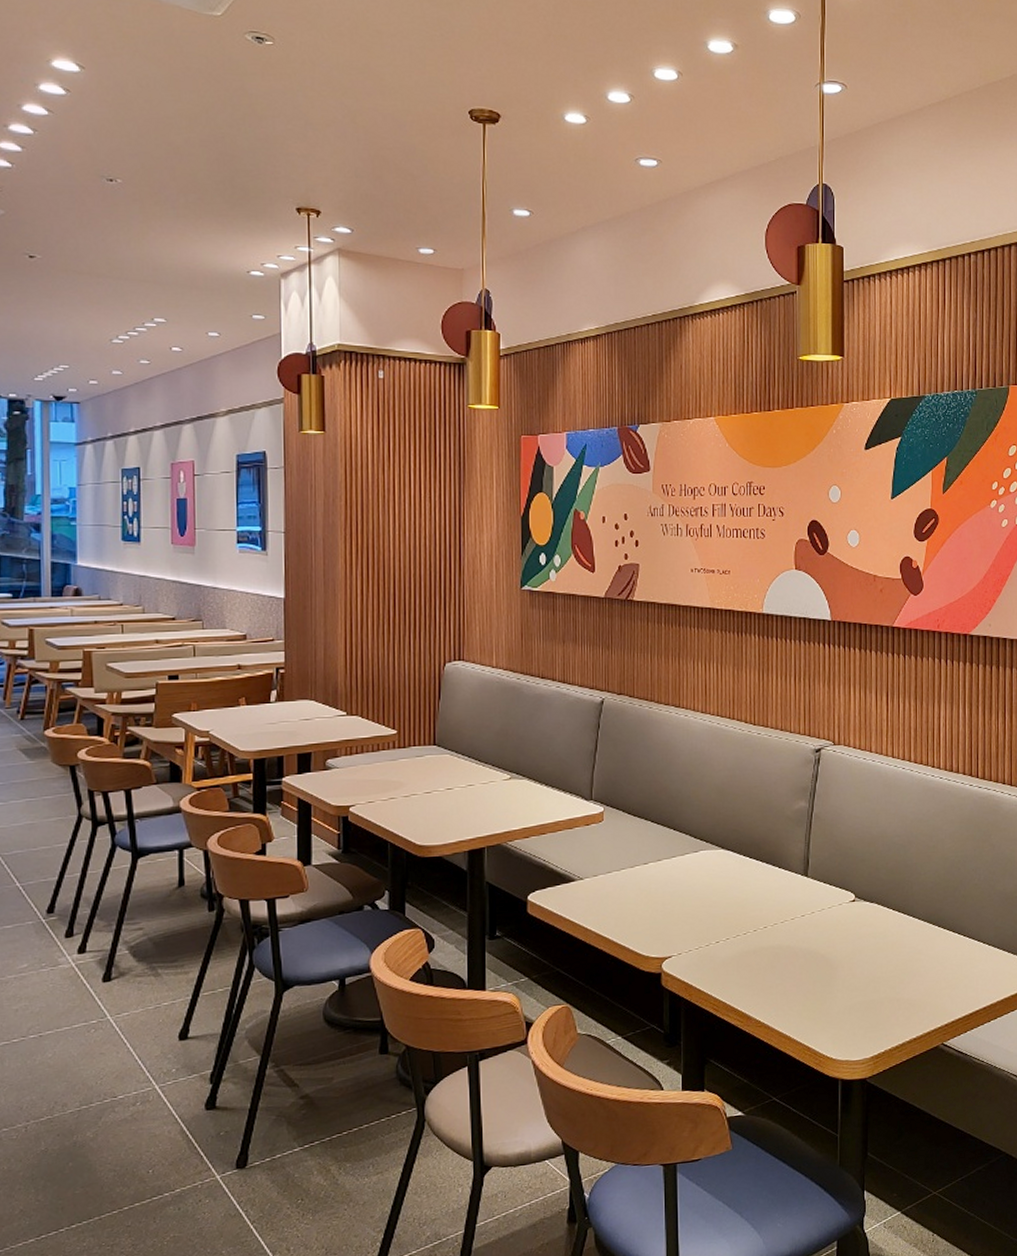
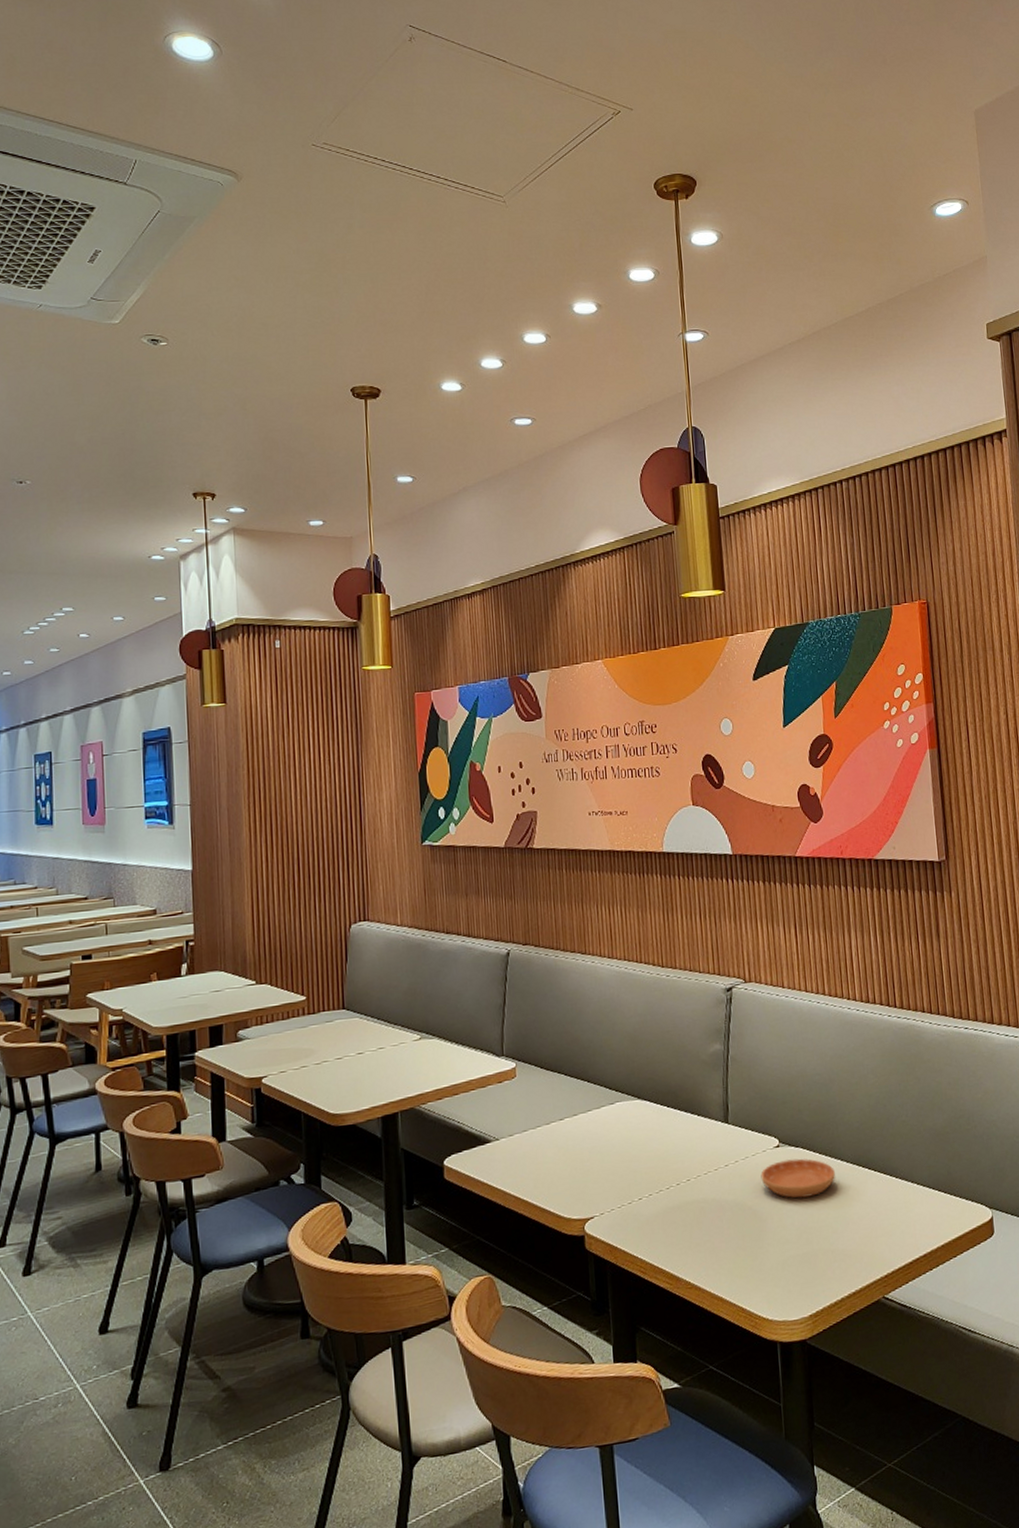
saucer: none [835,913,906,950] -> present [760,1158,835,1198]

